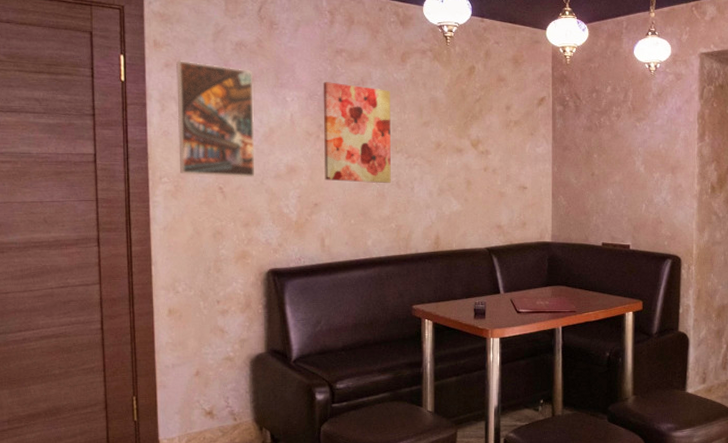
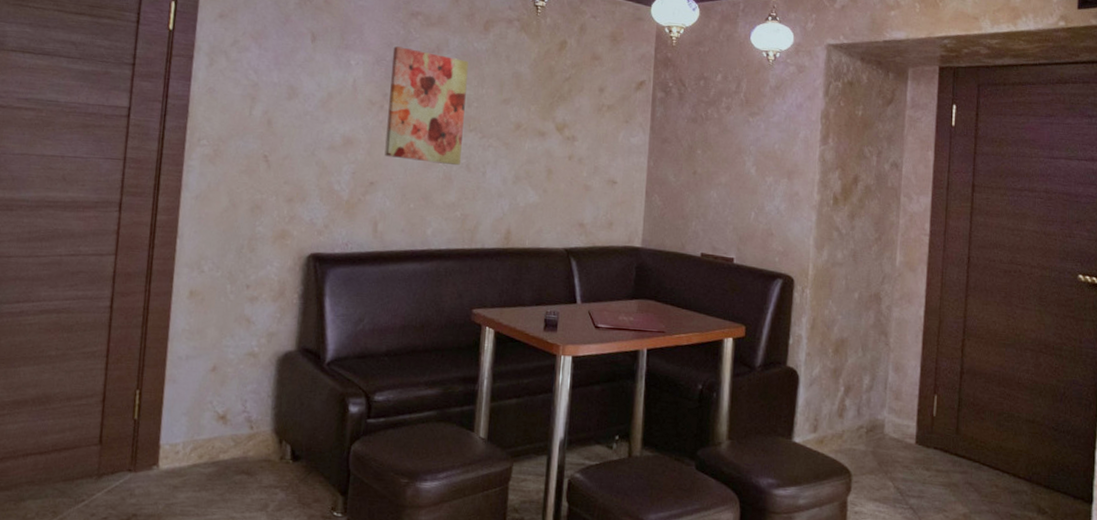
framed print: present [176,60,255,177] -> none [222,11,315,147]

